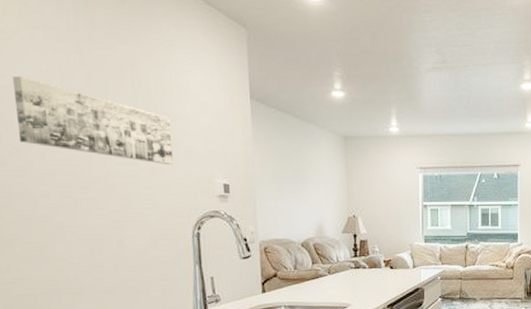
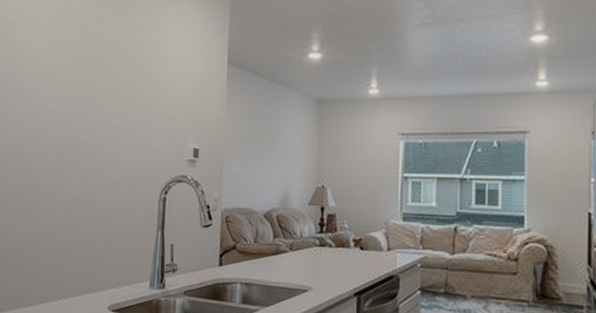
wall art: present [13,75,173,166] -> none [30,50,153,130]

